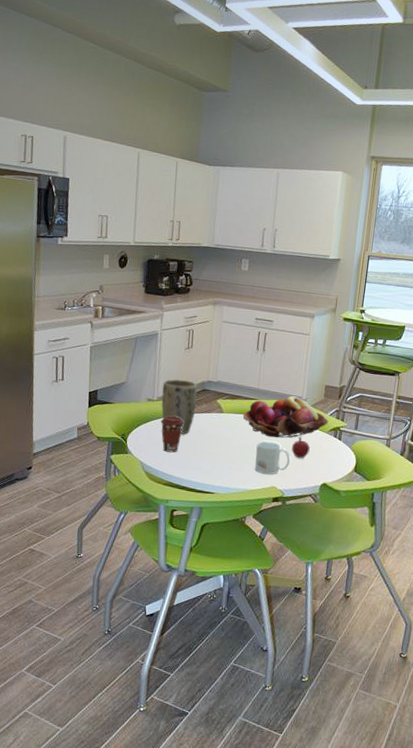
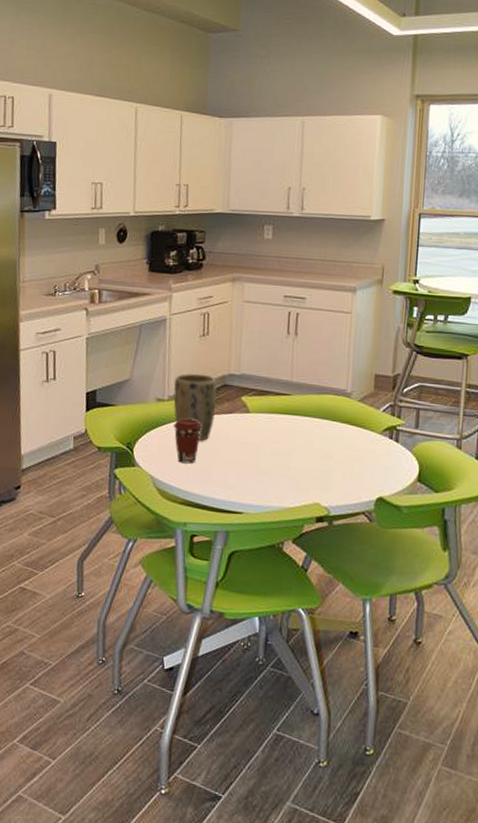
fruit basket: present [242,396,329,438] -> none [273,389,382,442]
mug: present [255,441,291,475] -> none [291,446,336,489]
apple: present [291,437,310,459] -> none [336,439,360,467]

